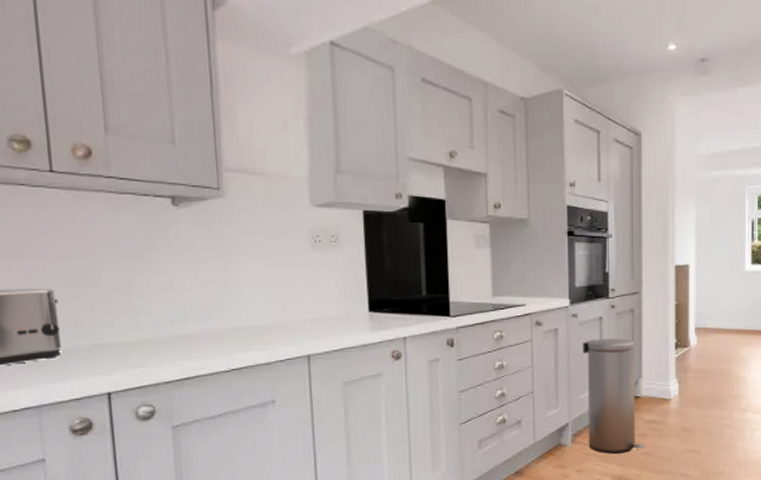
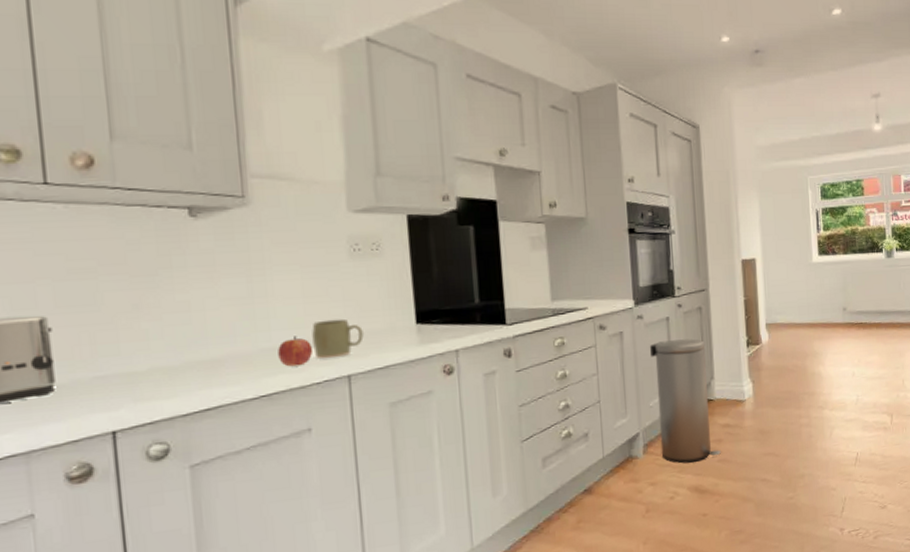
fruit: none [247,317,277,345] -> present [278,336,312,367]
mug: none [277,304,322,340] -> present [312,318,364,359]

